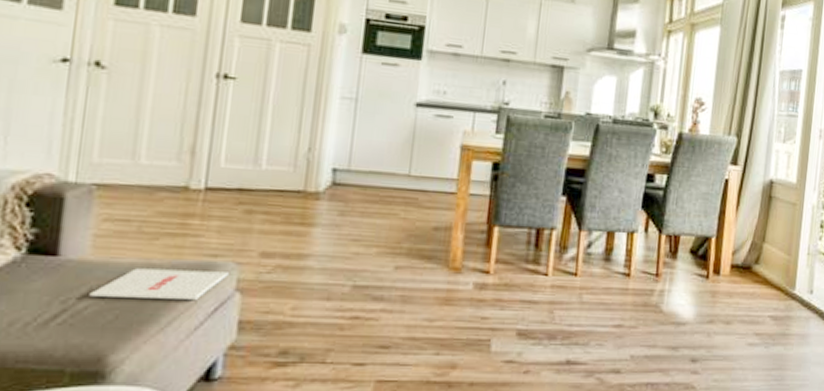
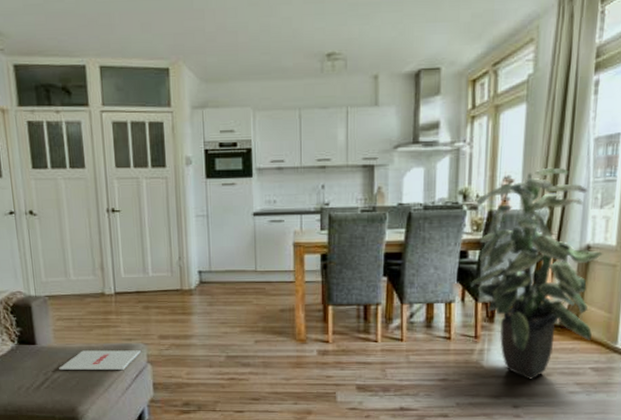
indoor plant: none [654,94,785,328] -> present [469,167,603,380]

